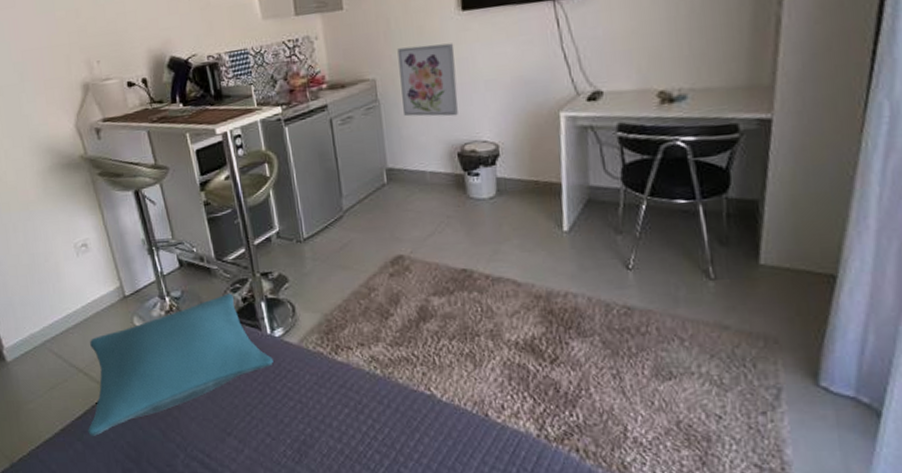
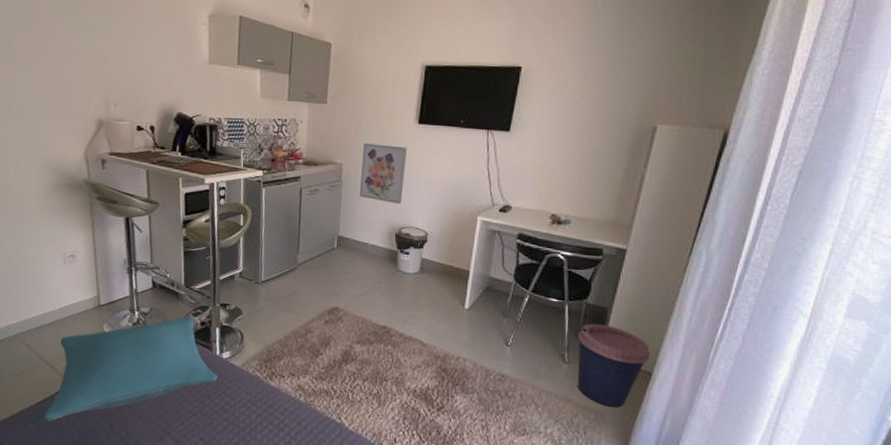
coffee cup: none [722,222,830,328] -> present [577,323,650,407]

